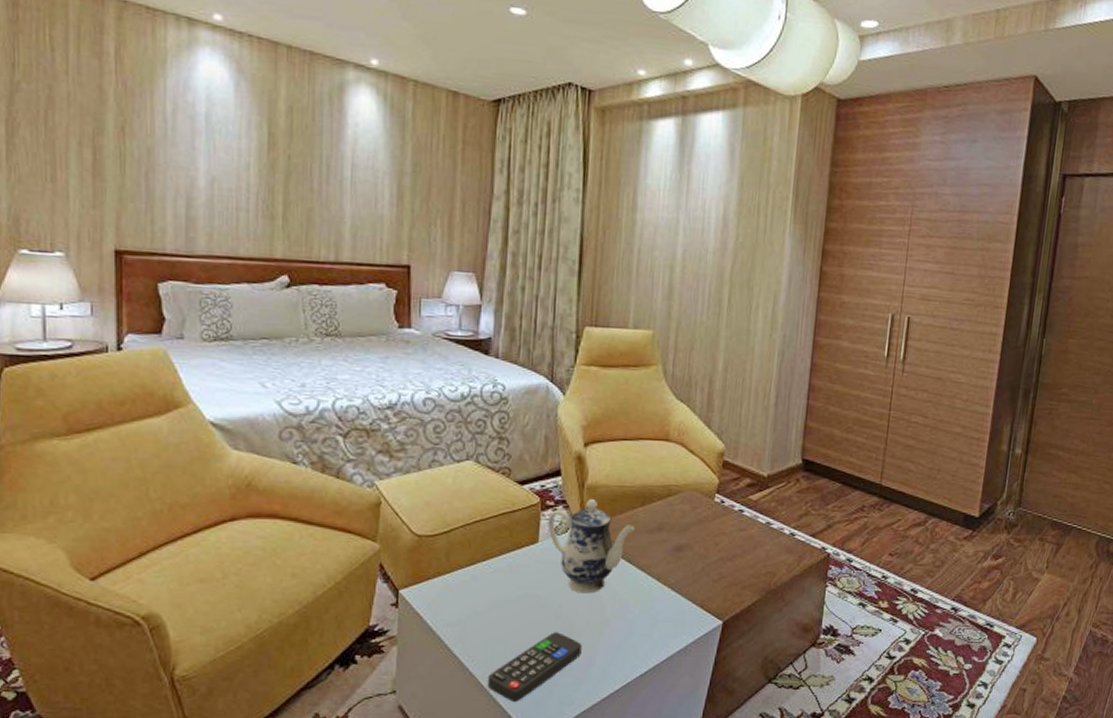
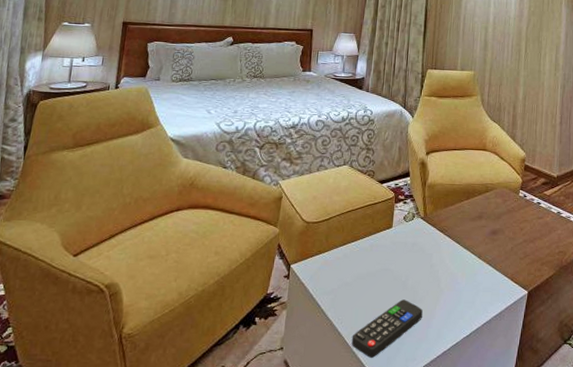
teapot: present [547,499,634,594] -> none [399,194,462,268]

